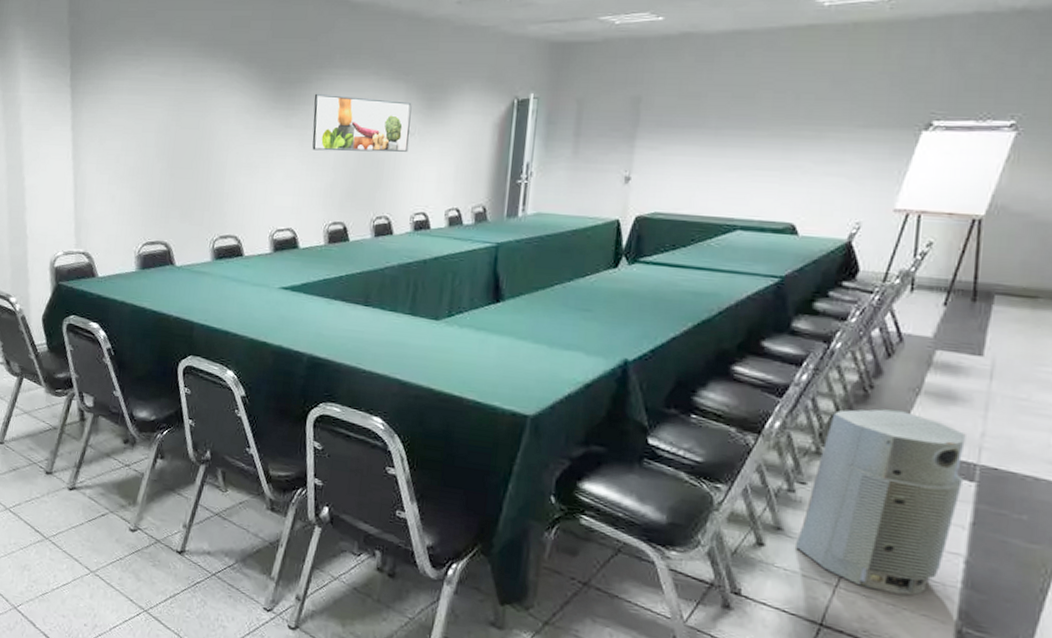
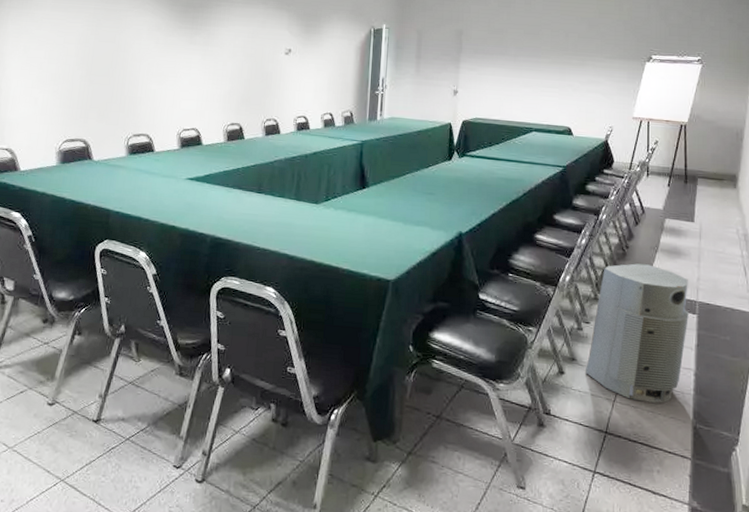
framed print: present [312,93,412,152] -> none [213,17,293,67]

